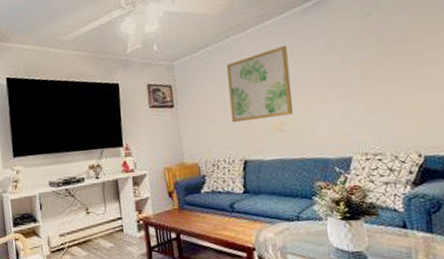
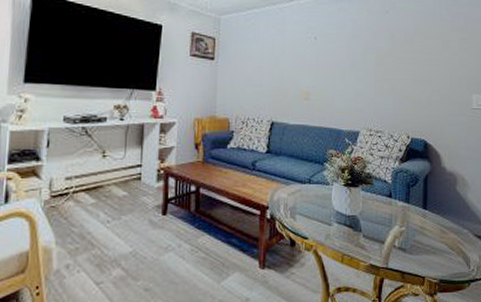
wall art: present [226,45,293,123] -> none [267,23,322,86]

